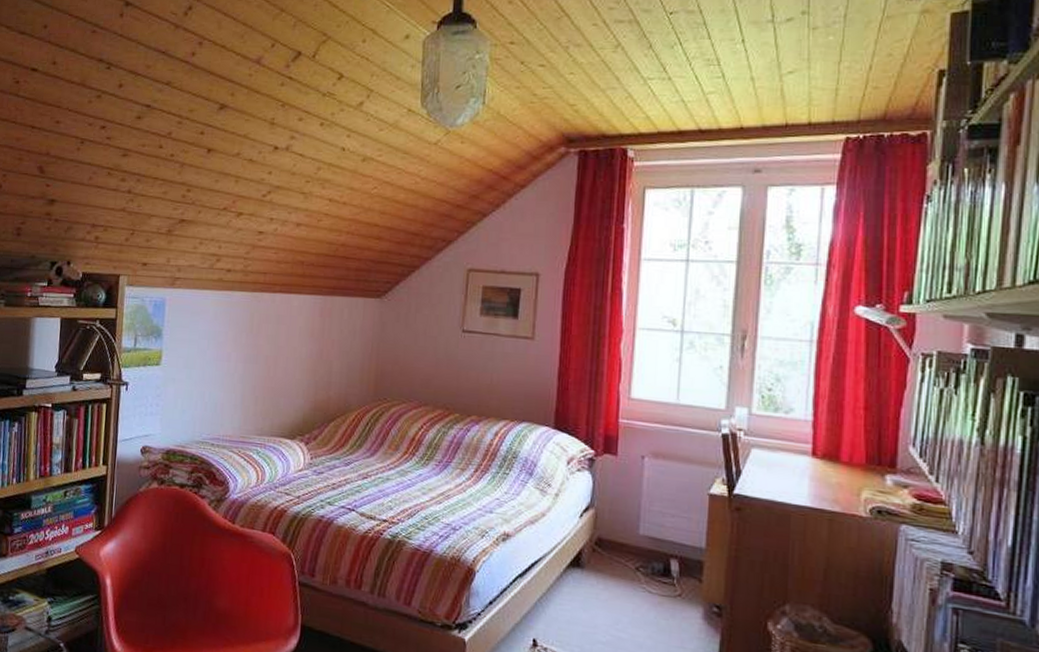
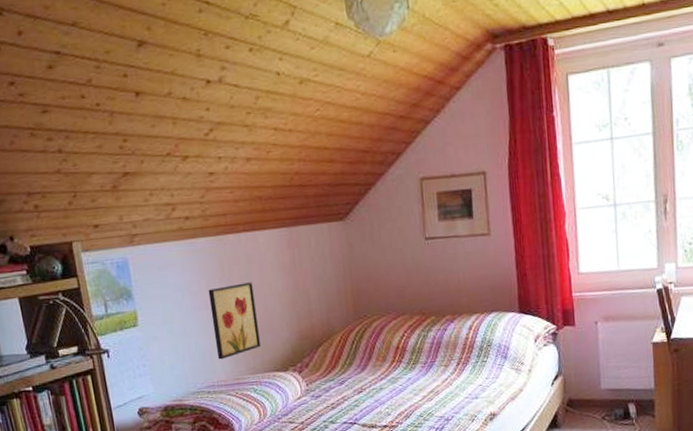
wall art: none [228,342,278,415] -> present [208,282,260,360]

